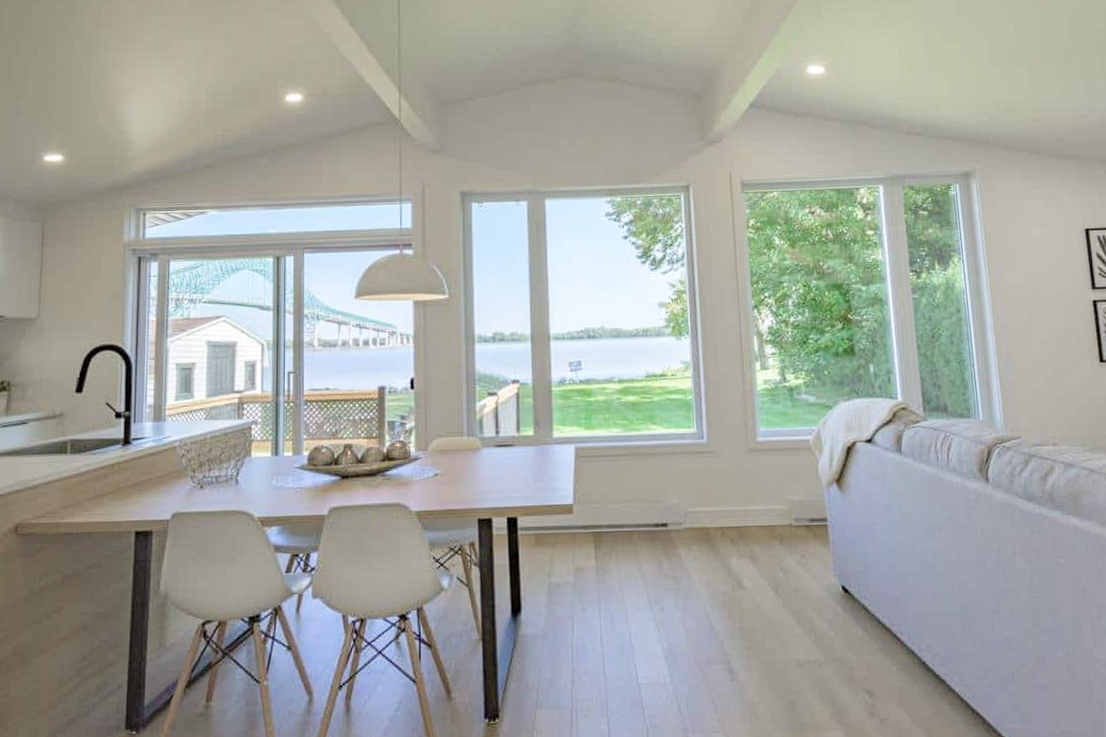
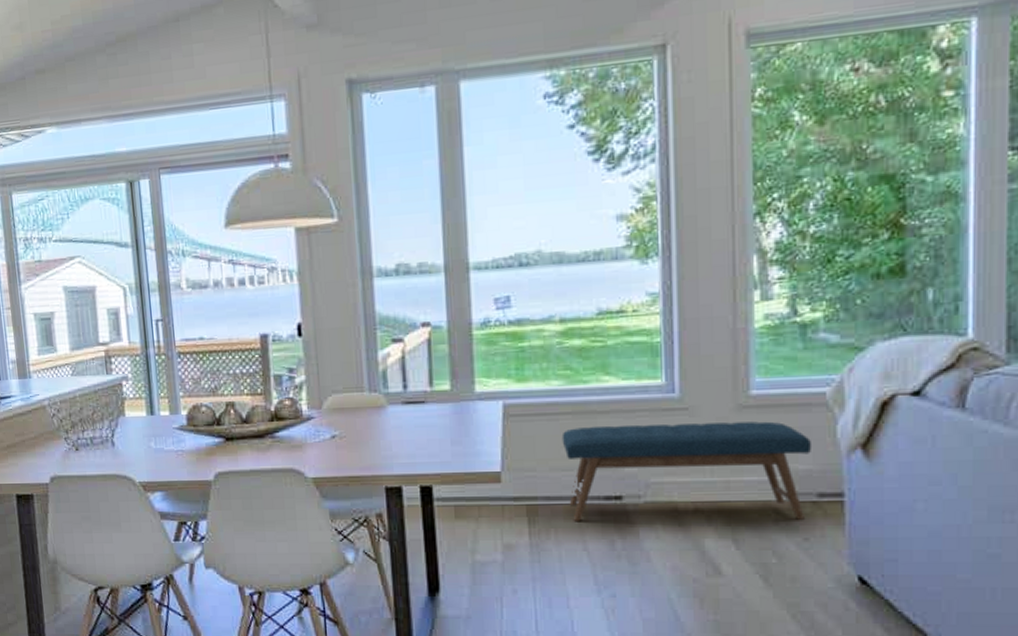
bench: none [620,462,803,547] -> present [561,421,812,522]

